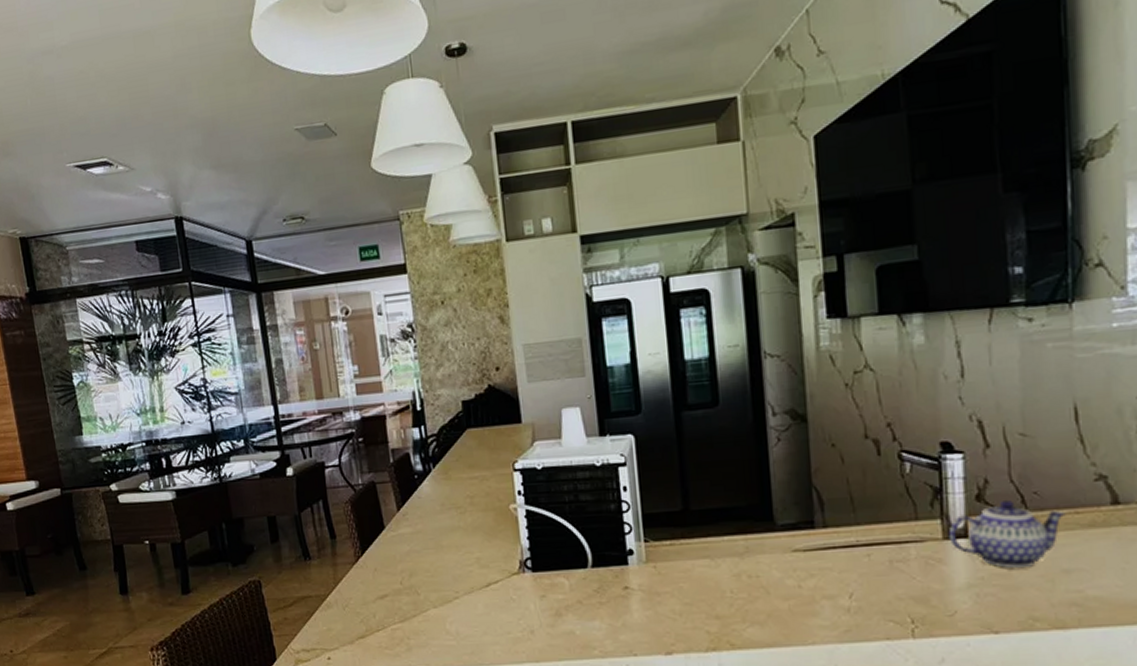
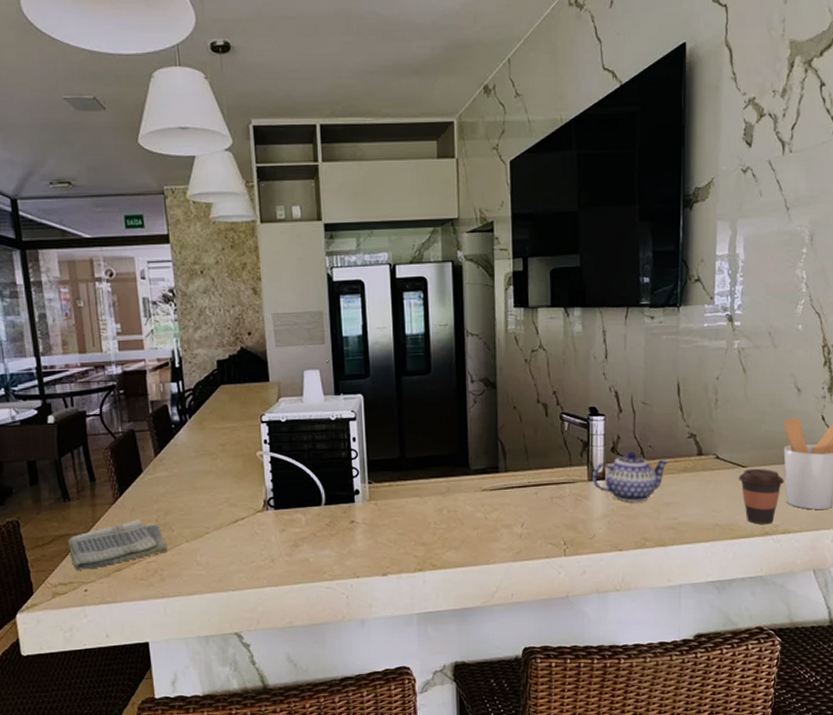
dish towel: none [309,580,414,636] -> present [67,519,168,570]

